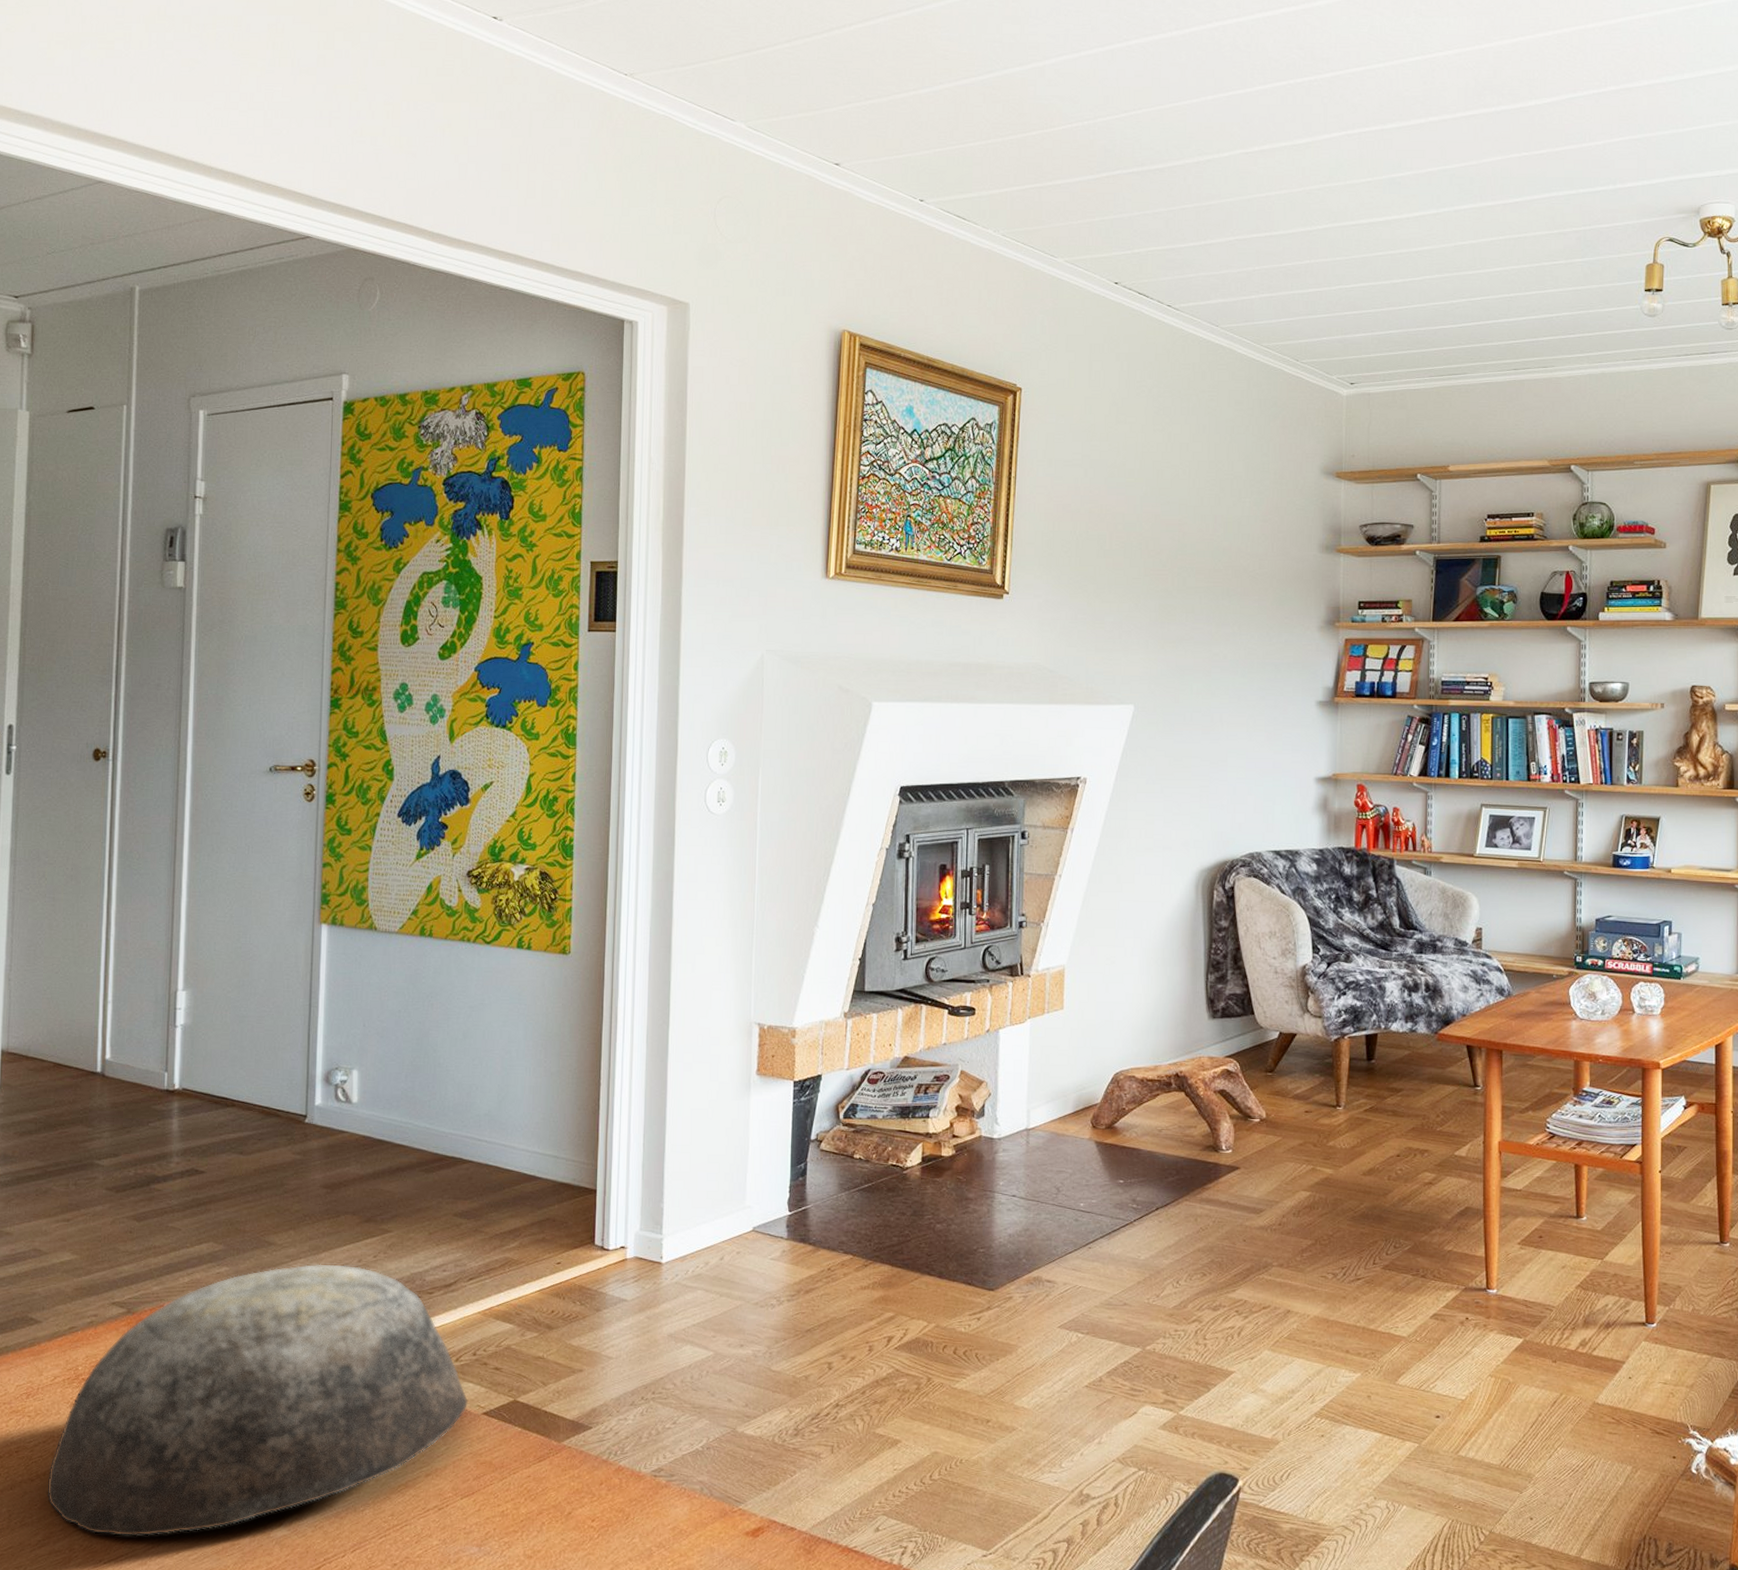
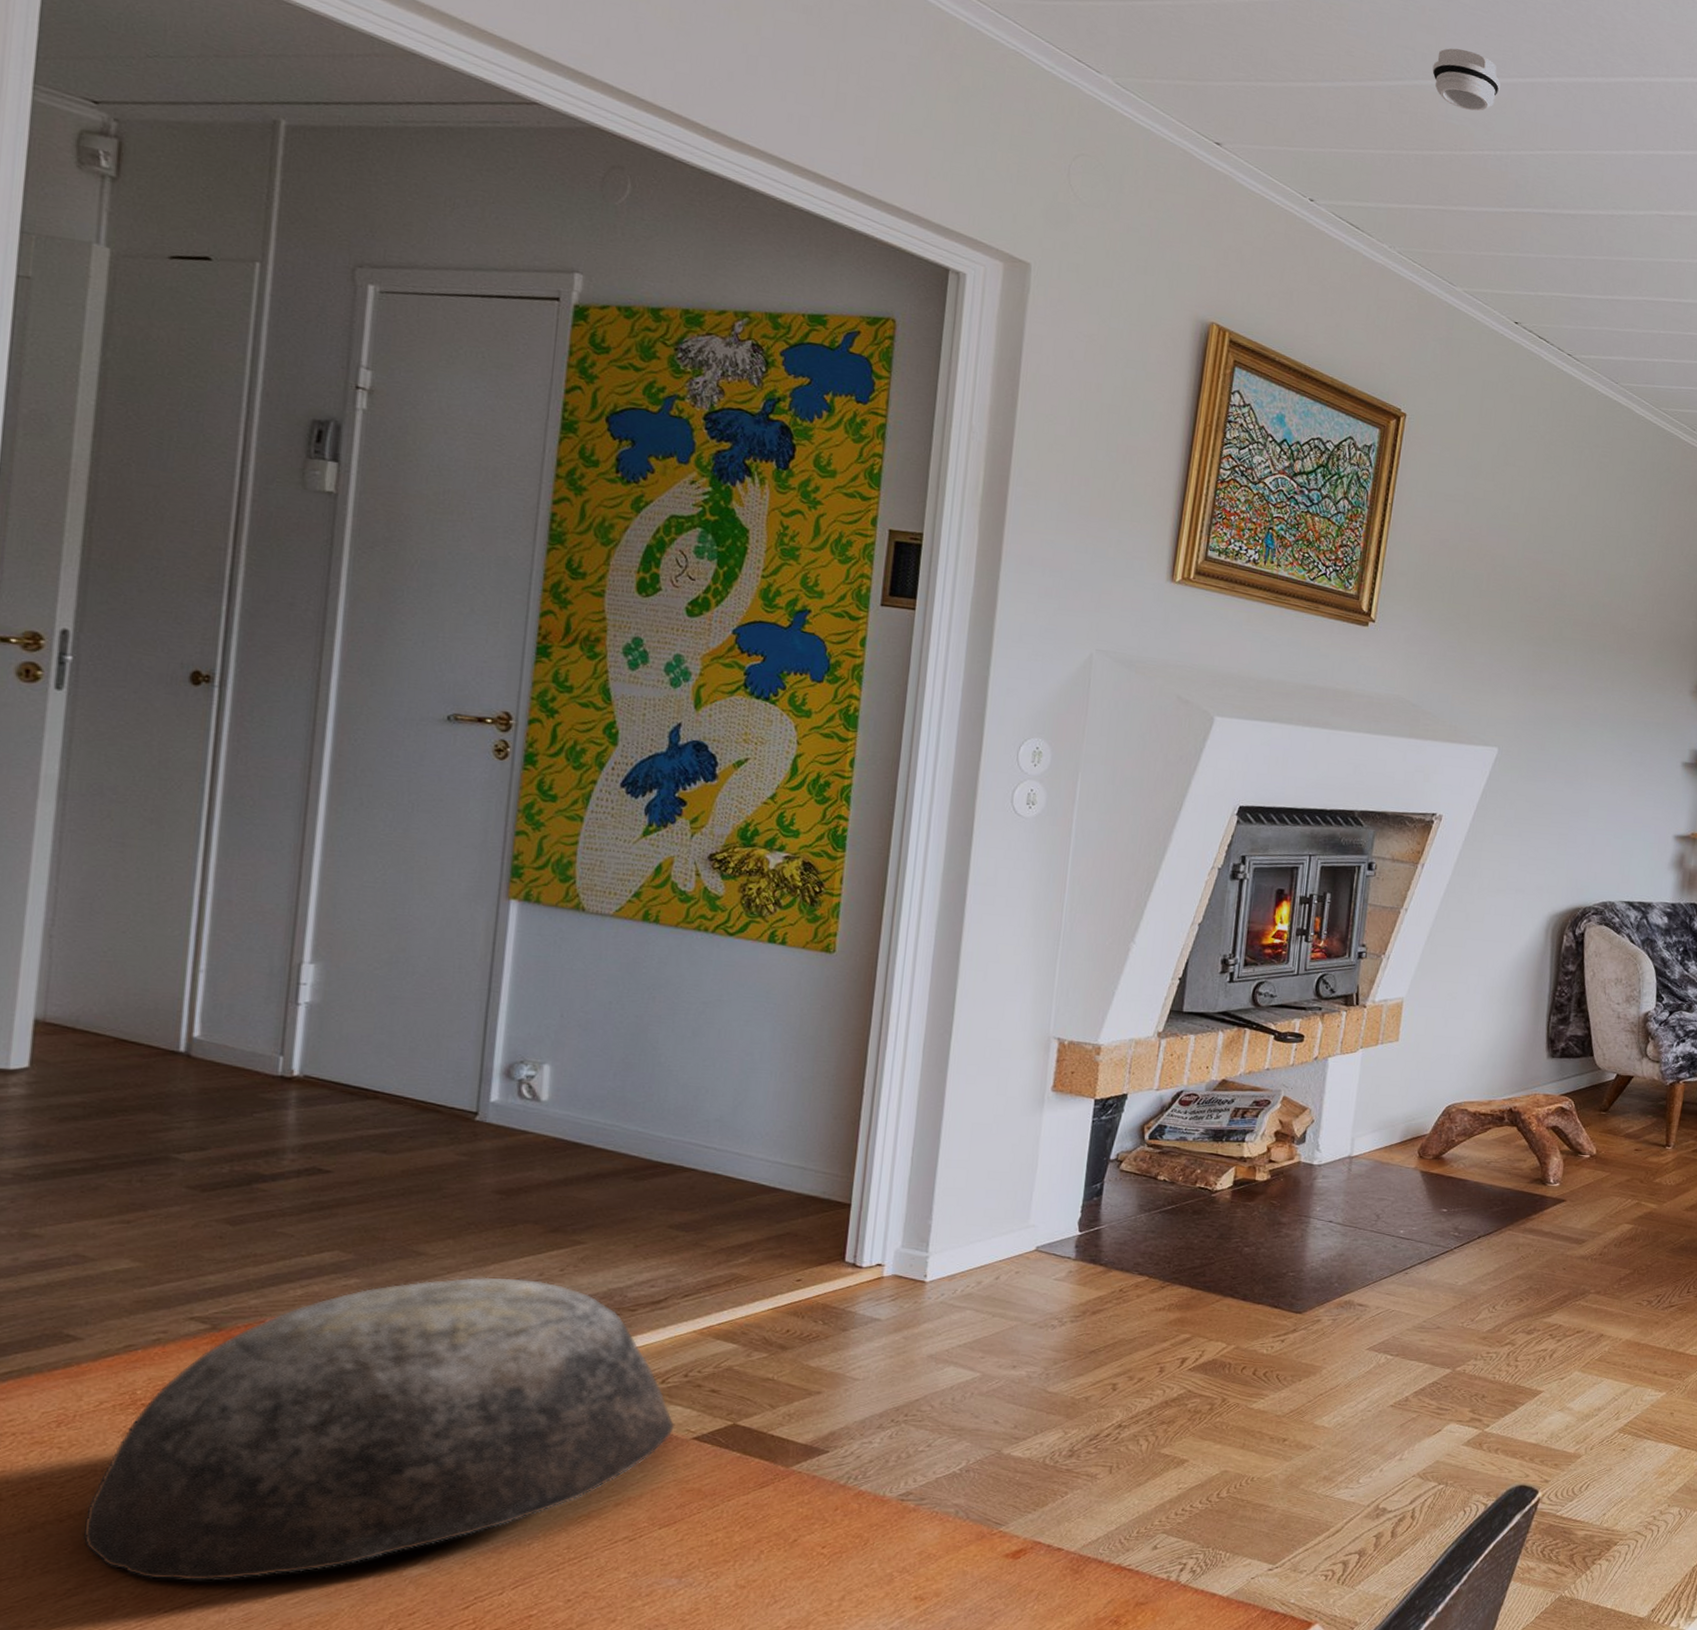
smoke detector: none [1019,32,1082,88] -> present [1432,48,1501,111]

